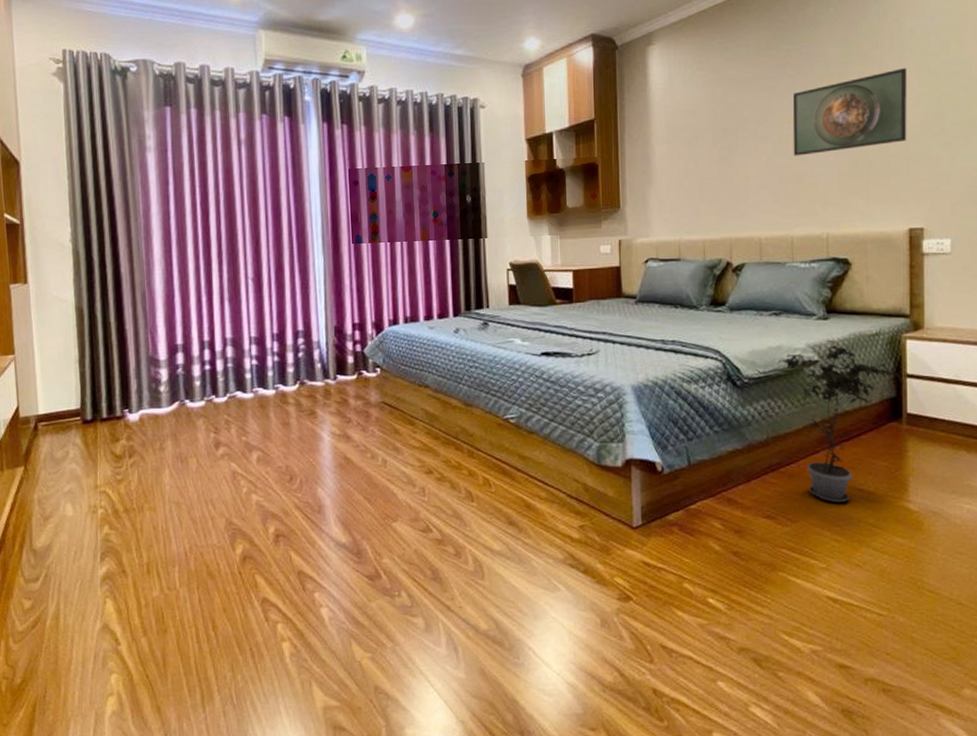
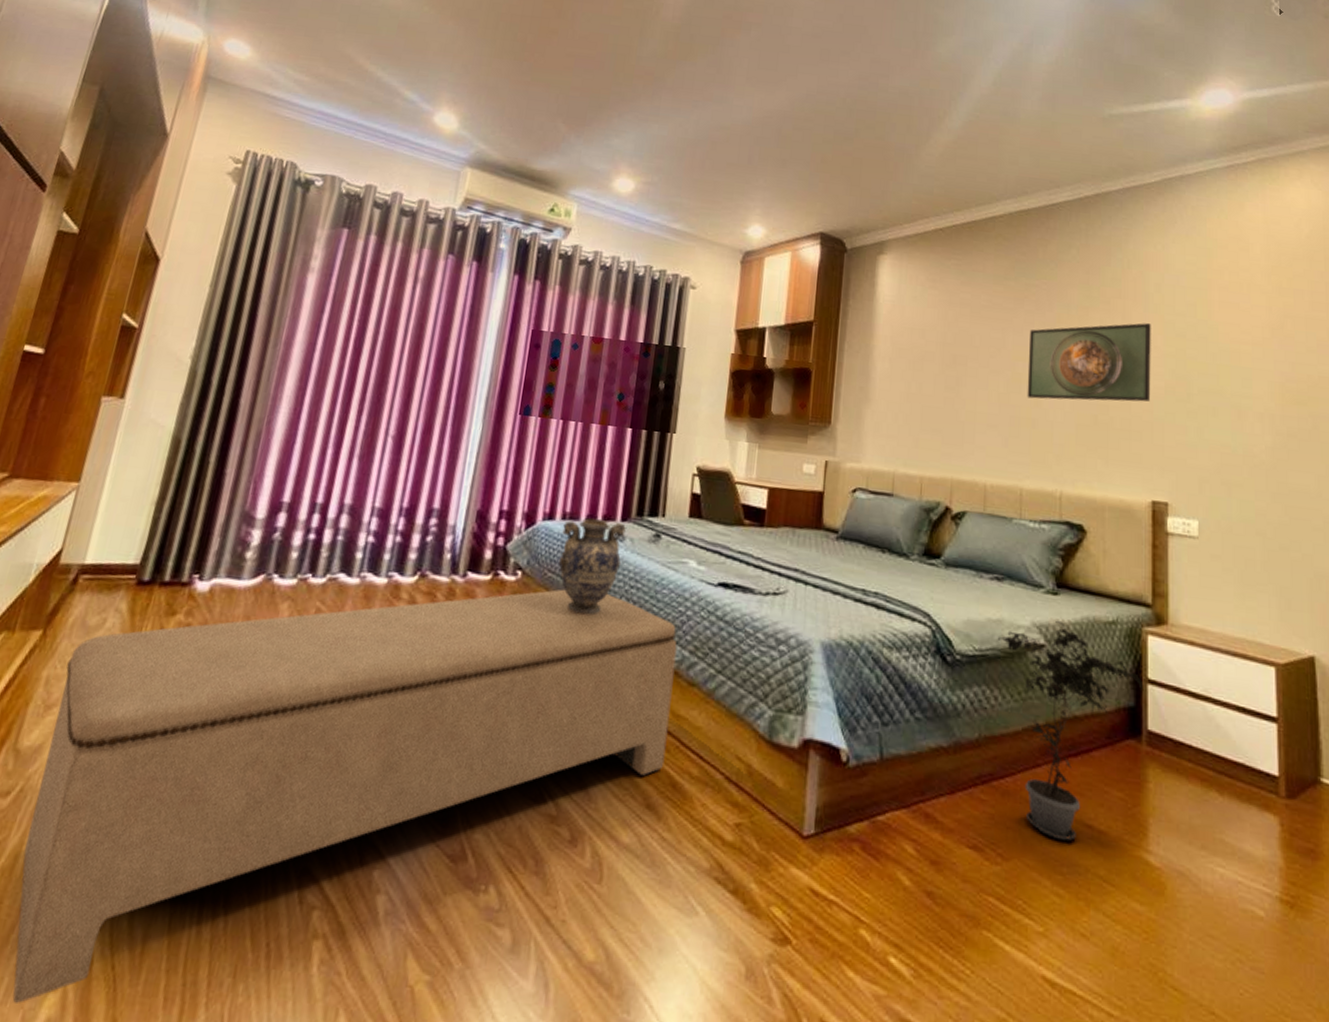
bench: none [50,375,518,705] -> present [12,589,677,1003]
decorative vase: none [407,317,460,394] -> present [558,518,626,615]

